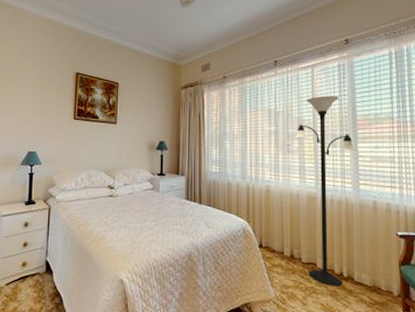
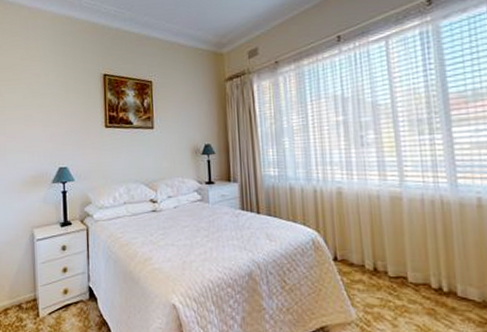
floor lamp: present [294,96,356,287] -> none [369,71,450,304]

